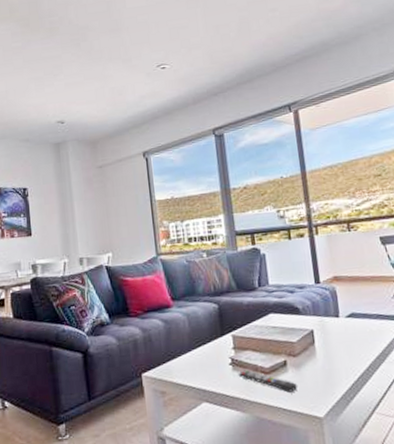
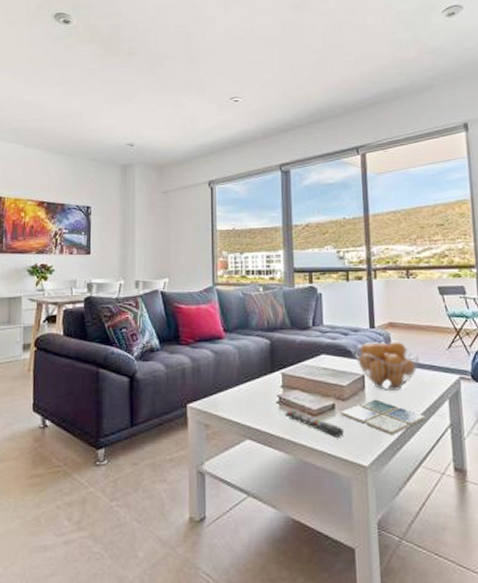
drink coaster: none [293,352,377,386] -> present [341,399,426,436]
fruit basket: none [303,293,366,343] -> present [356,341,419,390]

